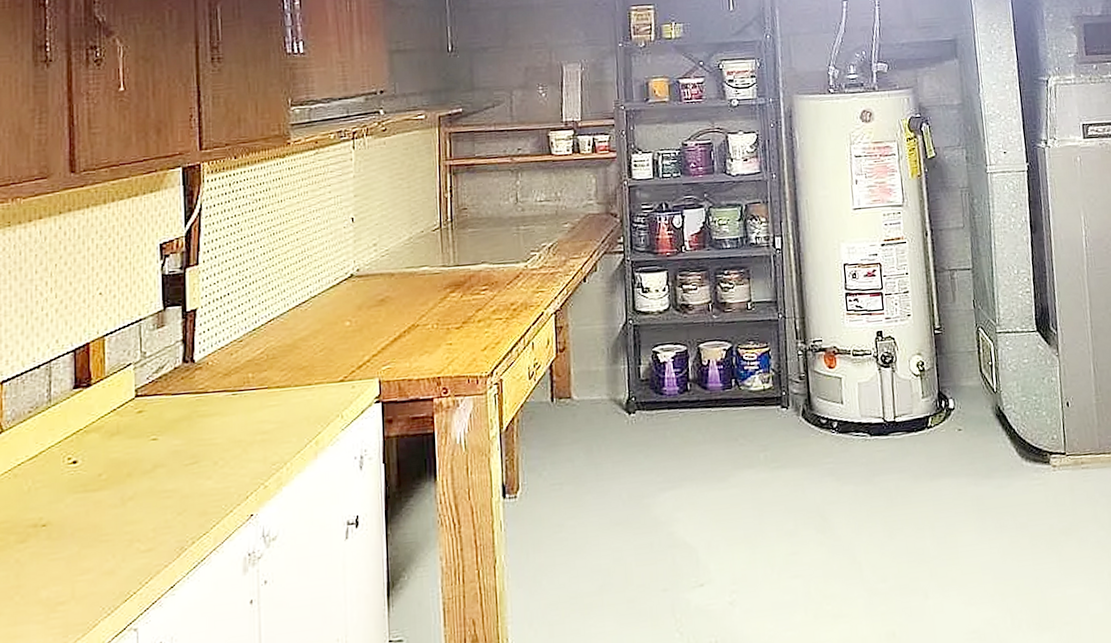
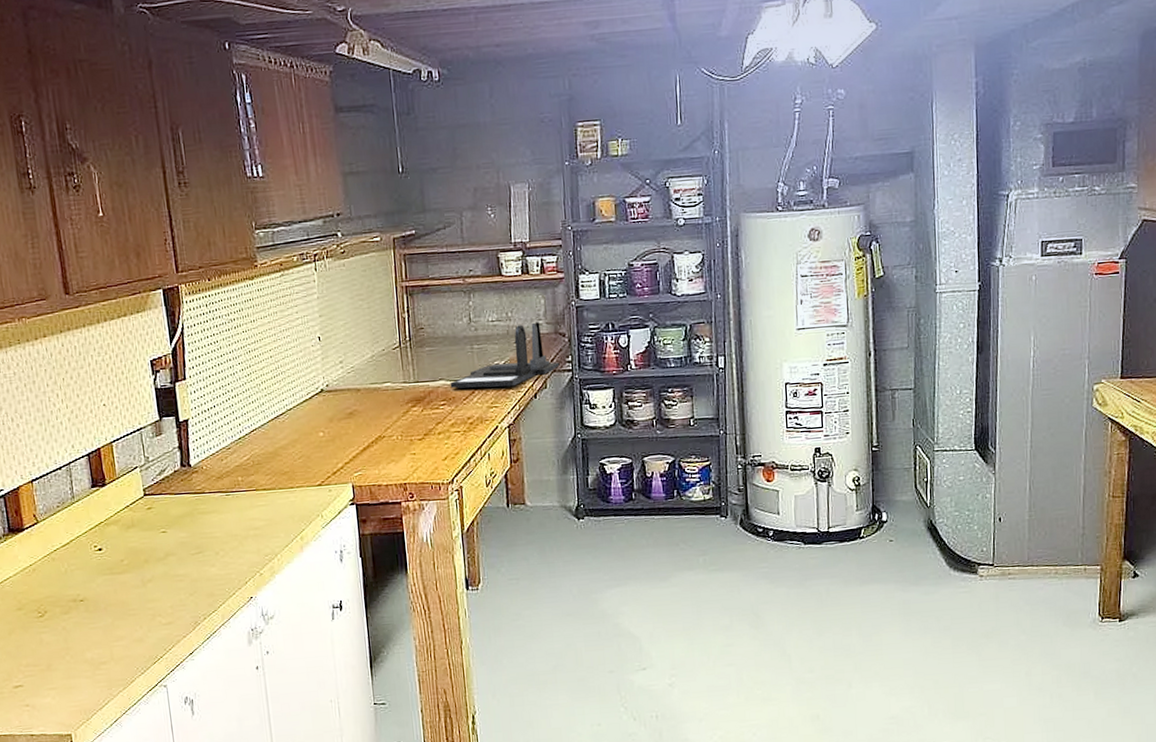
desk organizer: none [493,202,611,272] -> present [450,322,560,389]

